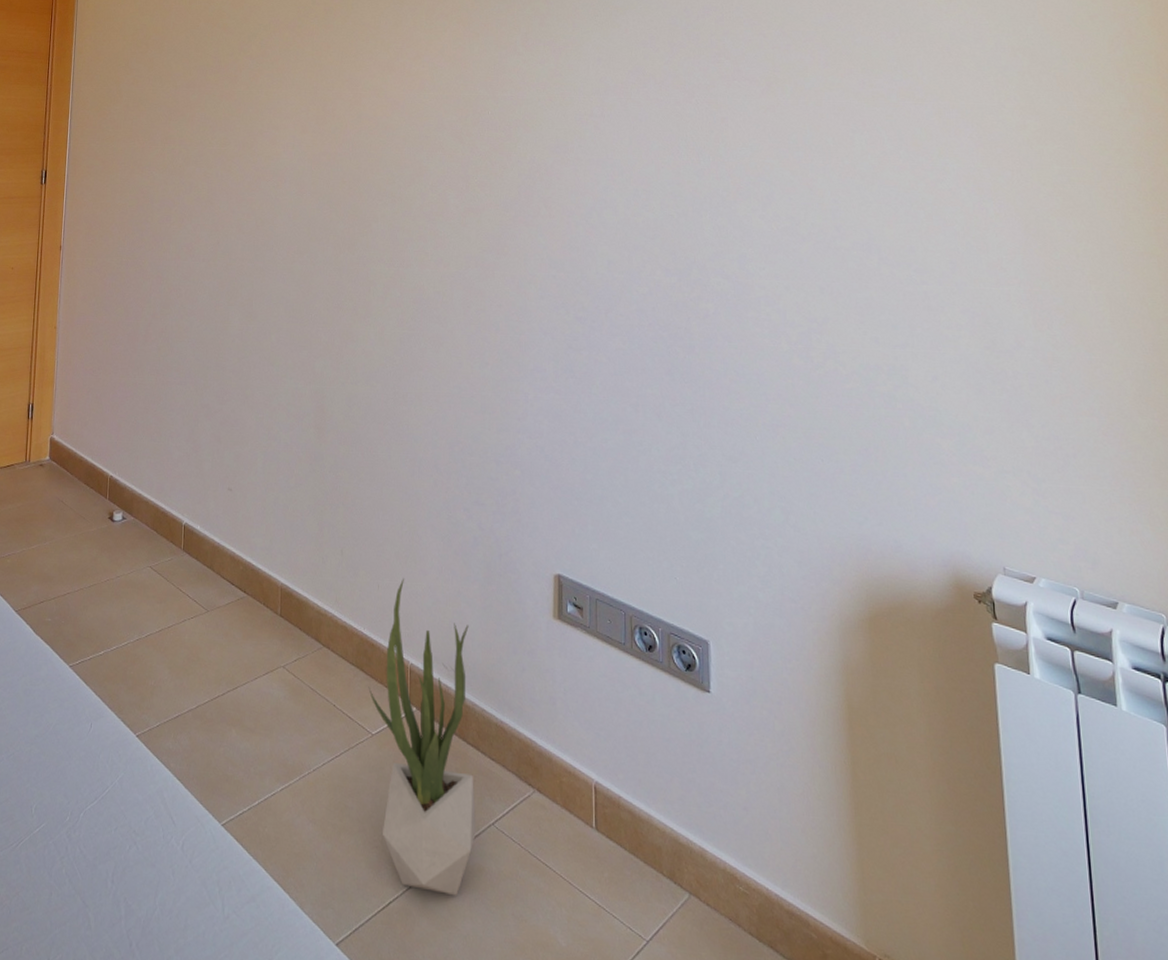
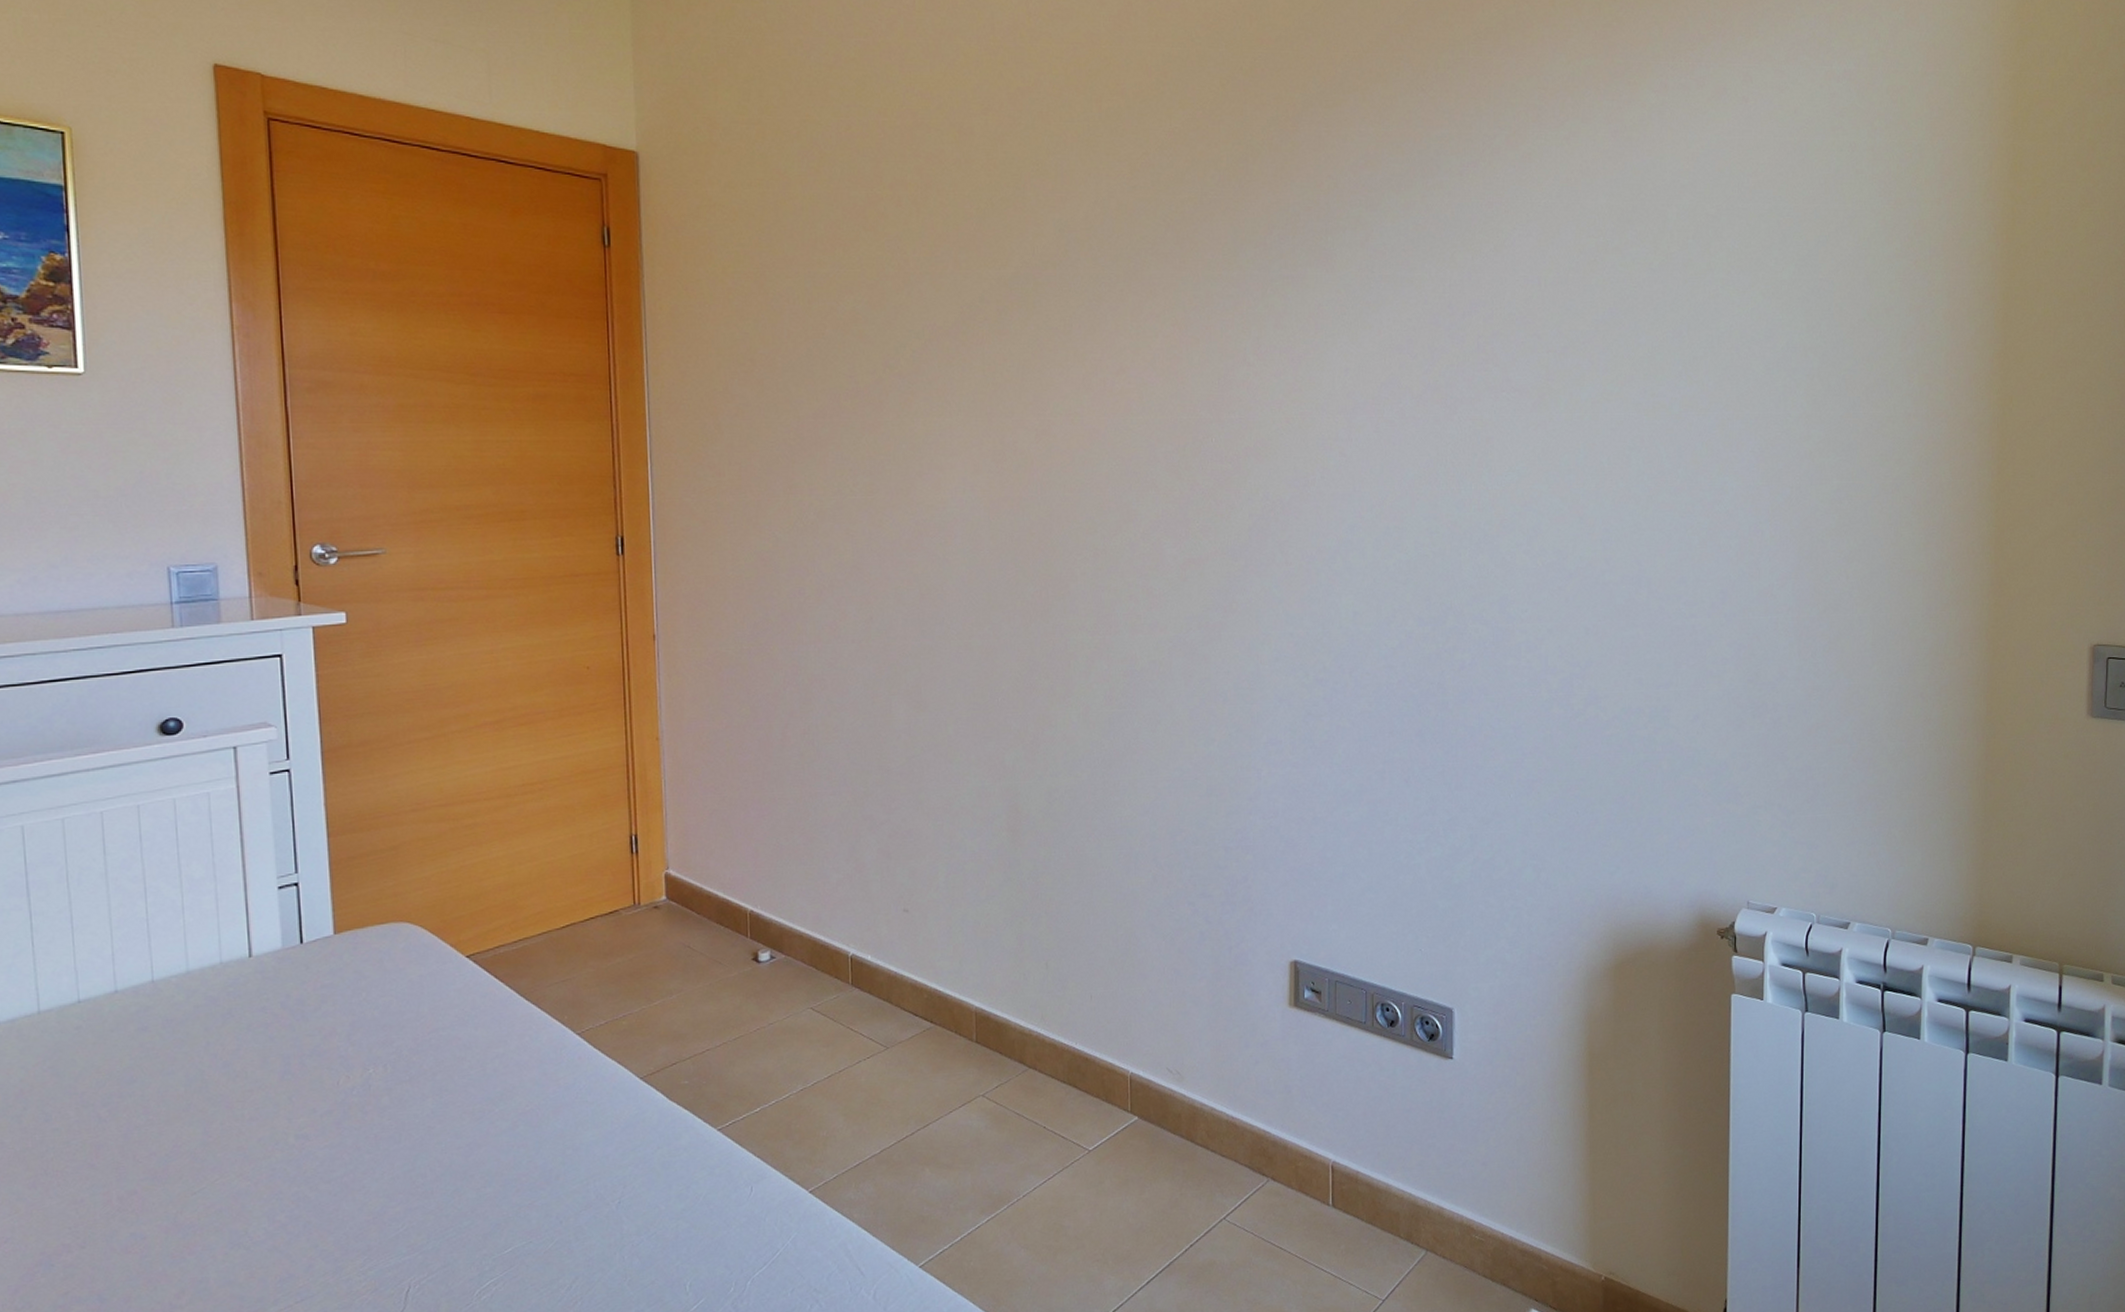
potted plant: present [368,578,477,896] -> none [1083,985,1207,1293]

